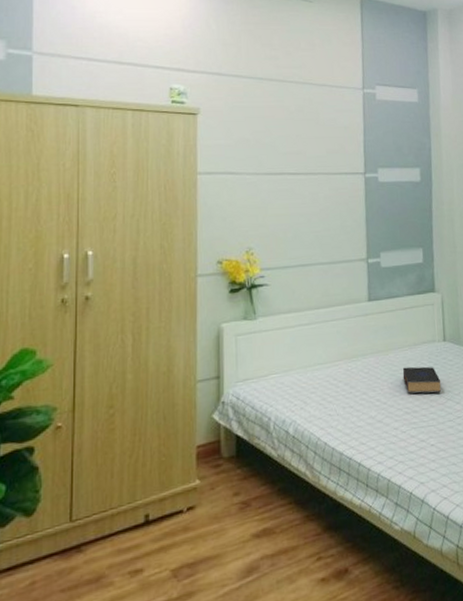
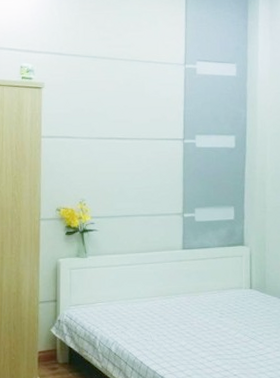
book: present [402,366,441,394] -> none [211,307,246,332]

